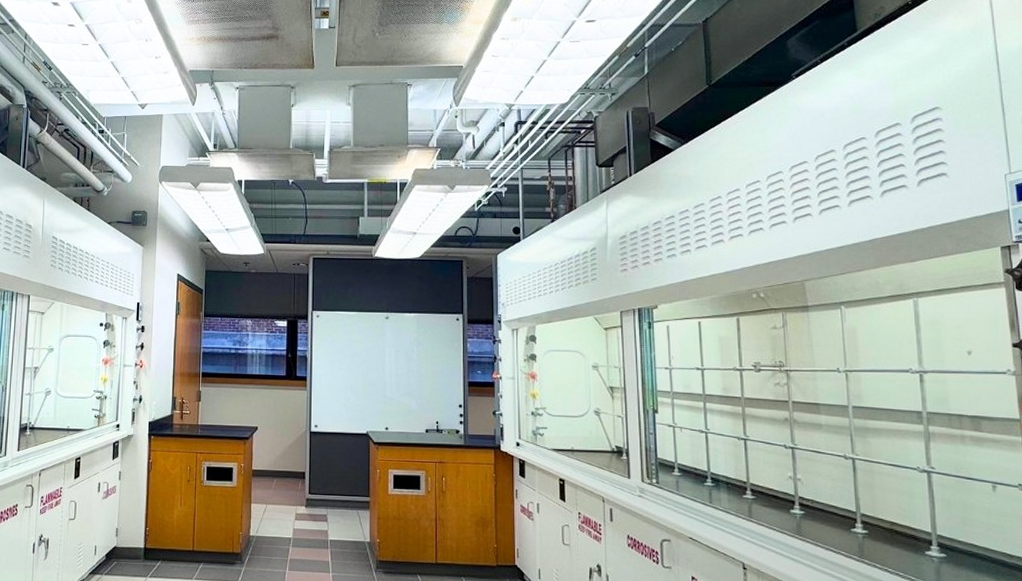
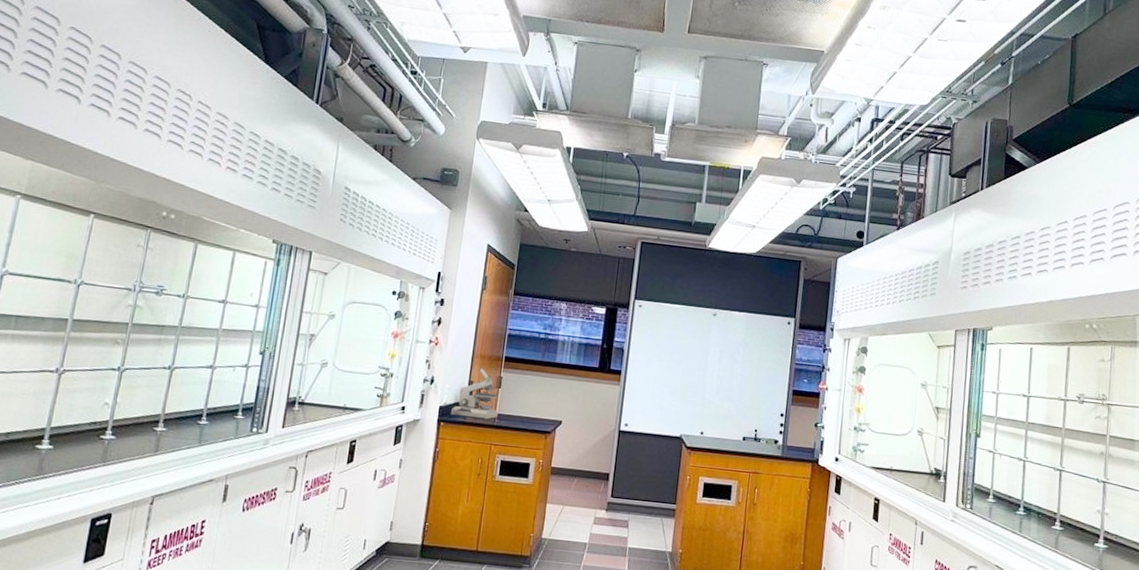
microscope: none [159,384,200,431] -> present [451,368,498,420]

